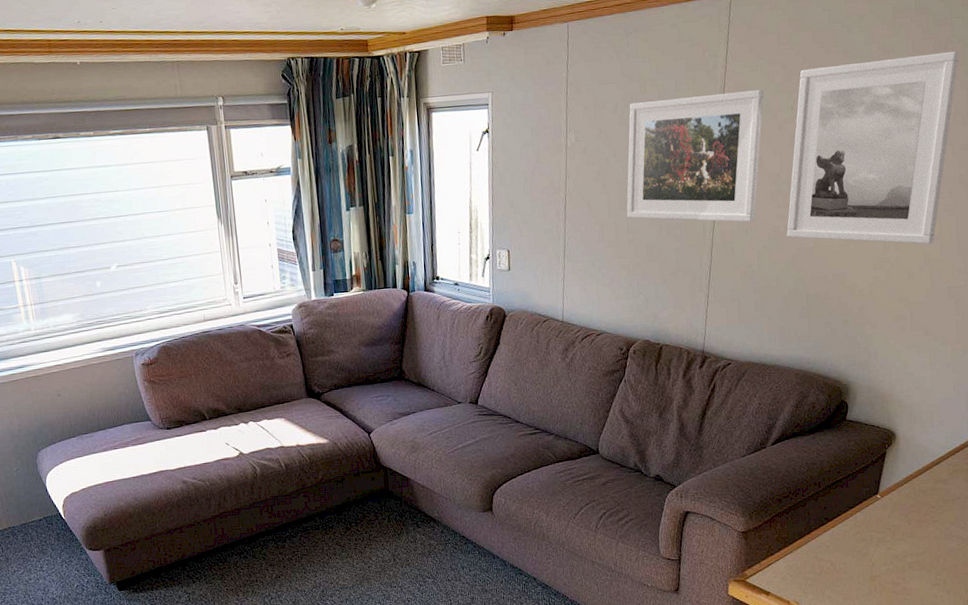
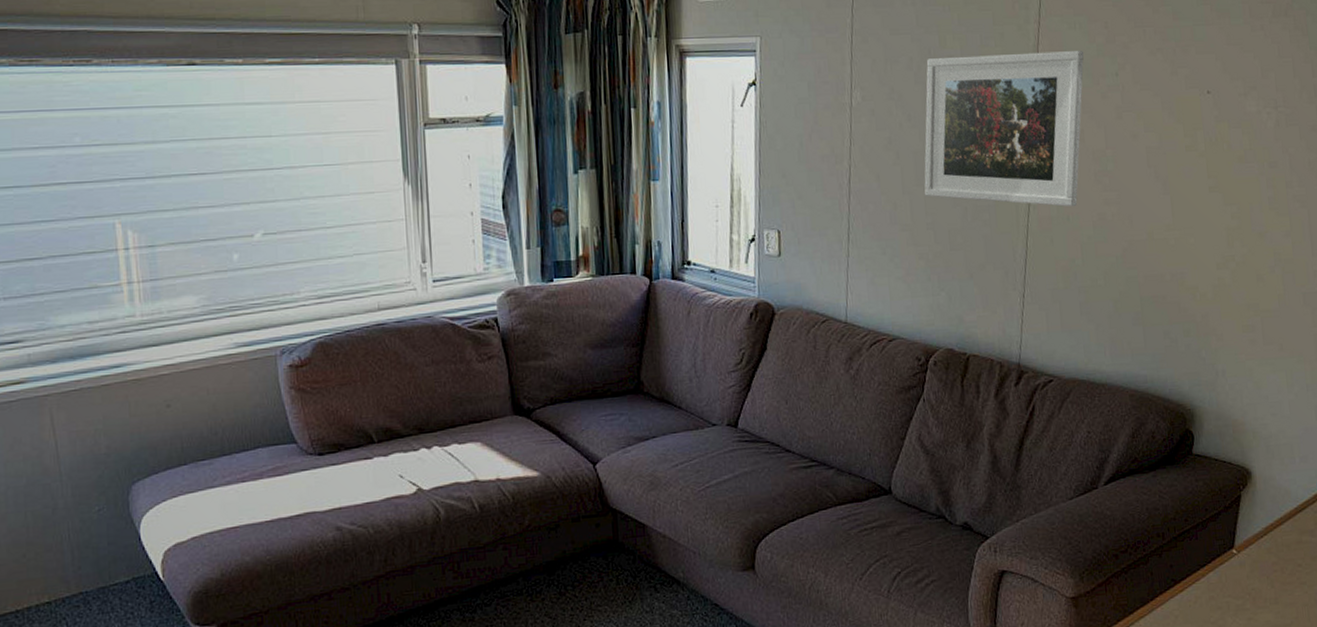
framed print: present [787,51,960,244] -> none [1115,18,1302,241]

